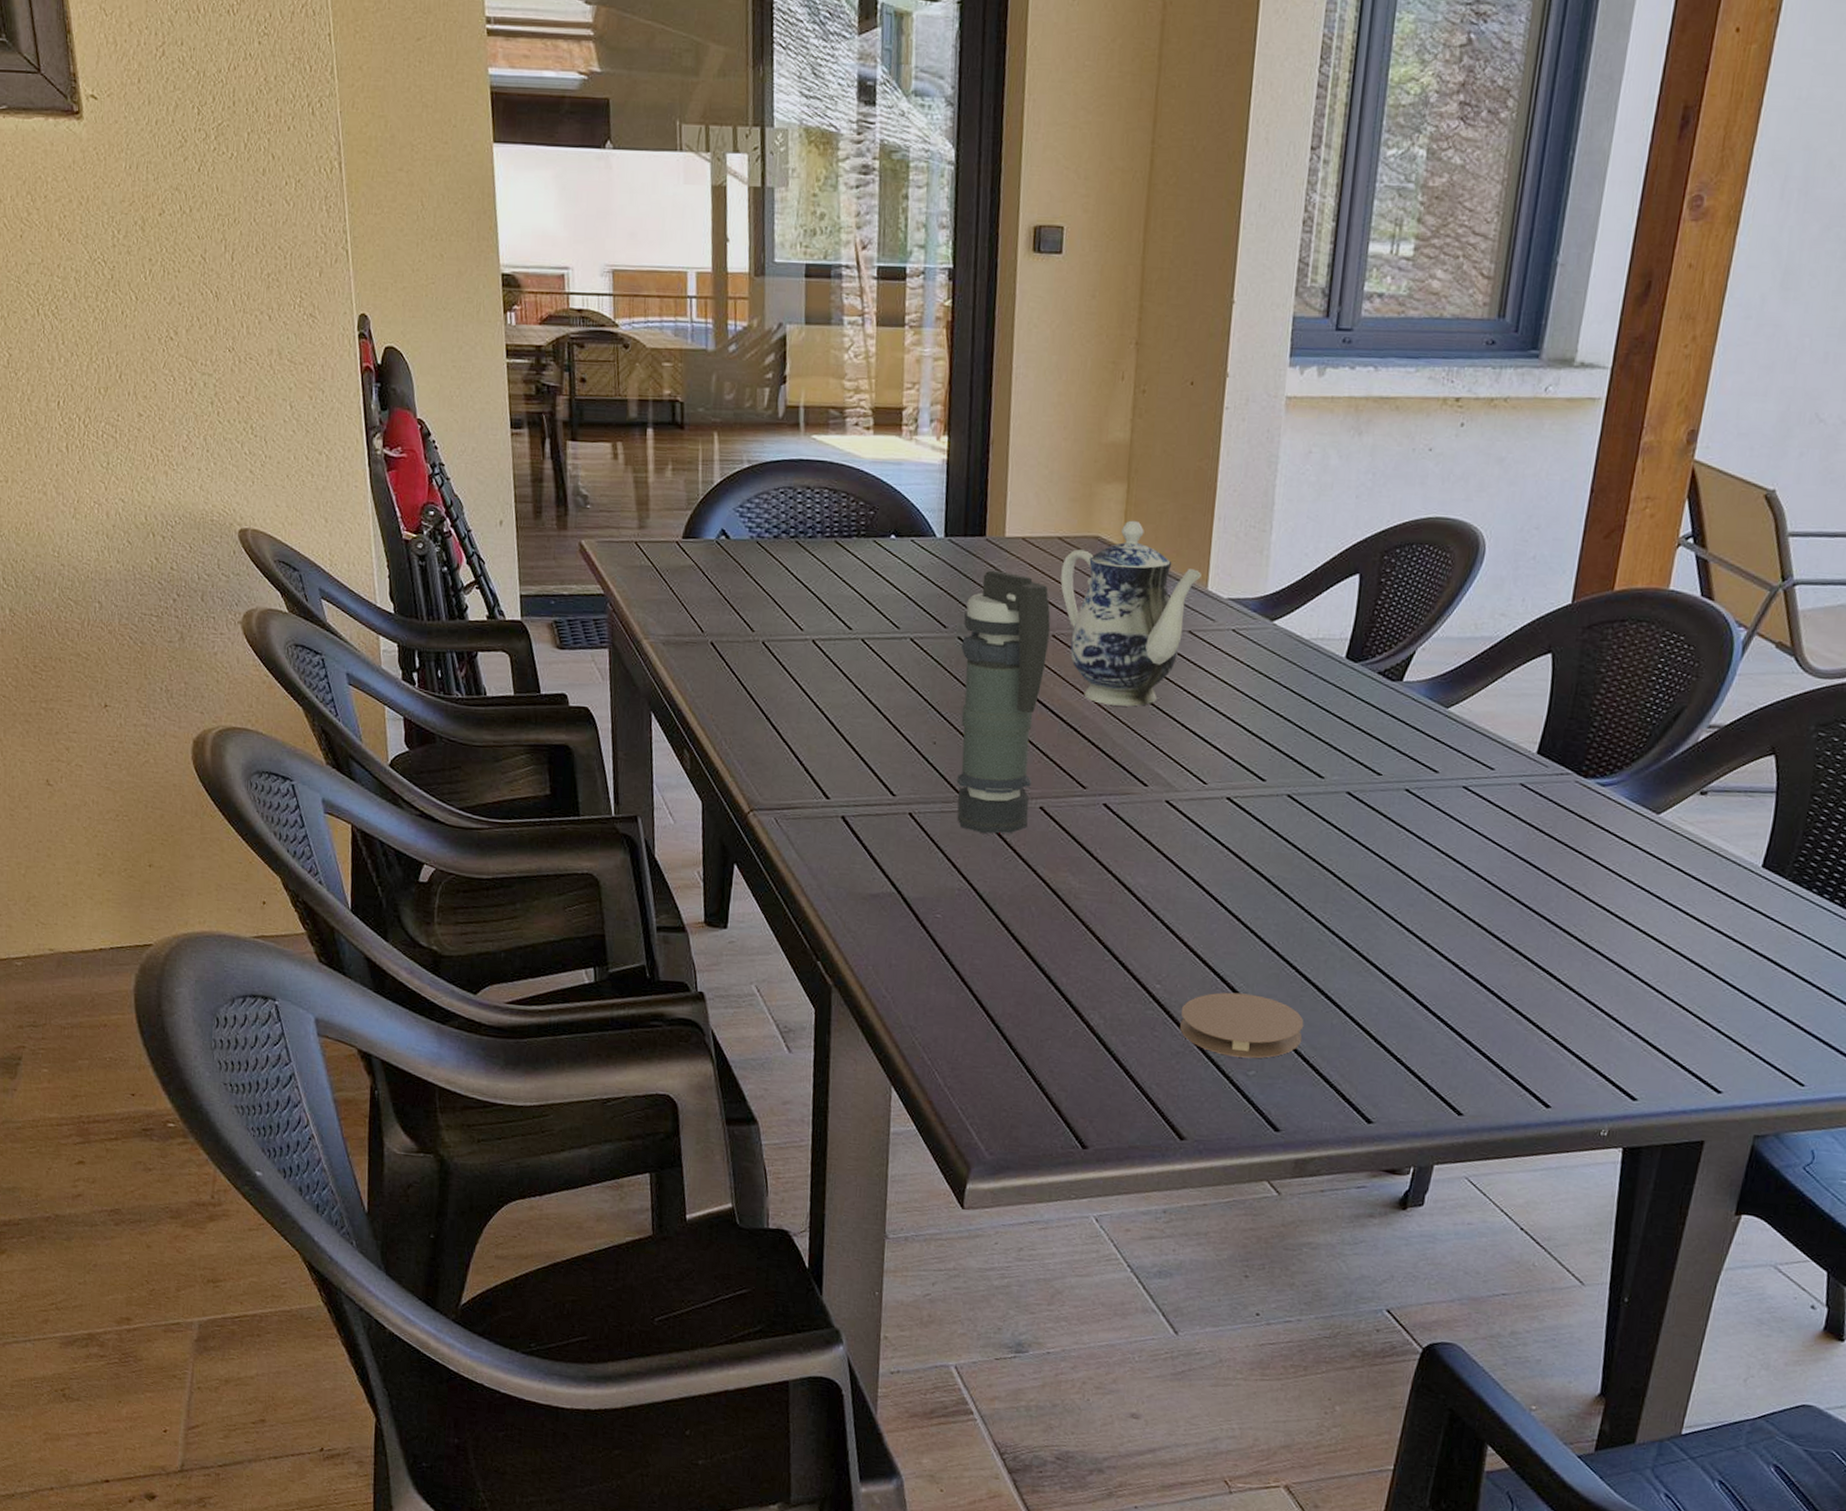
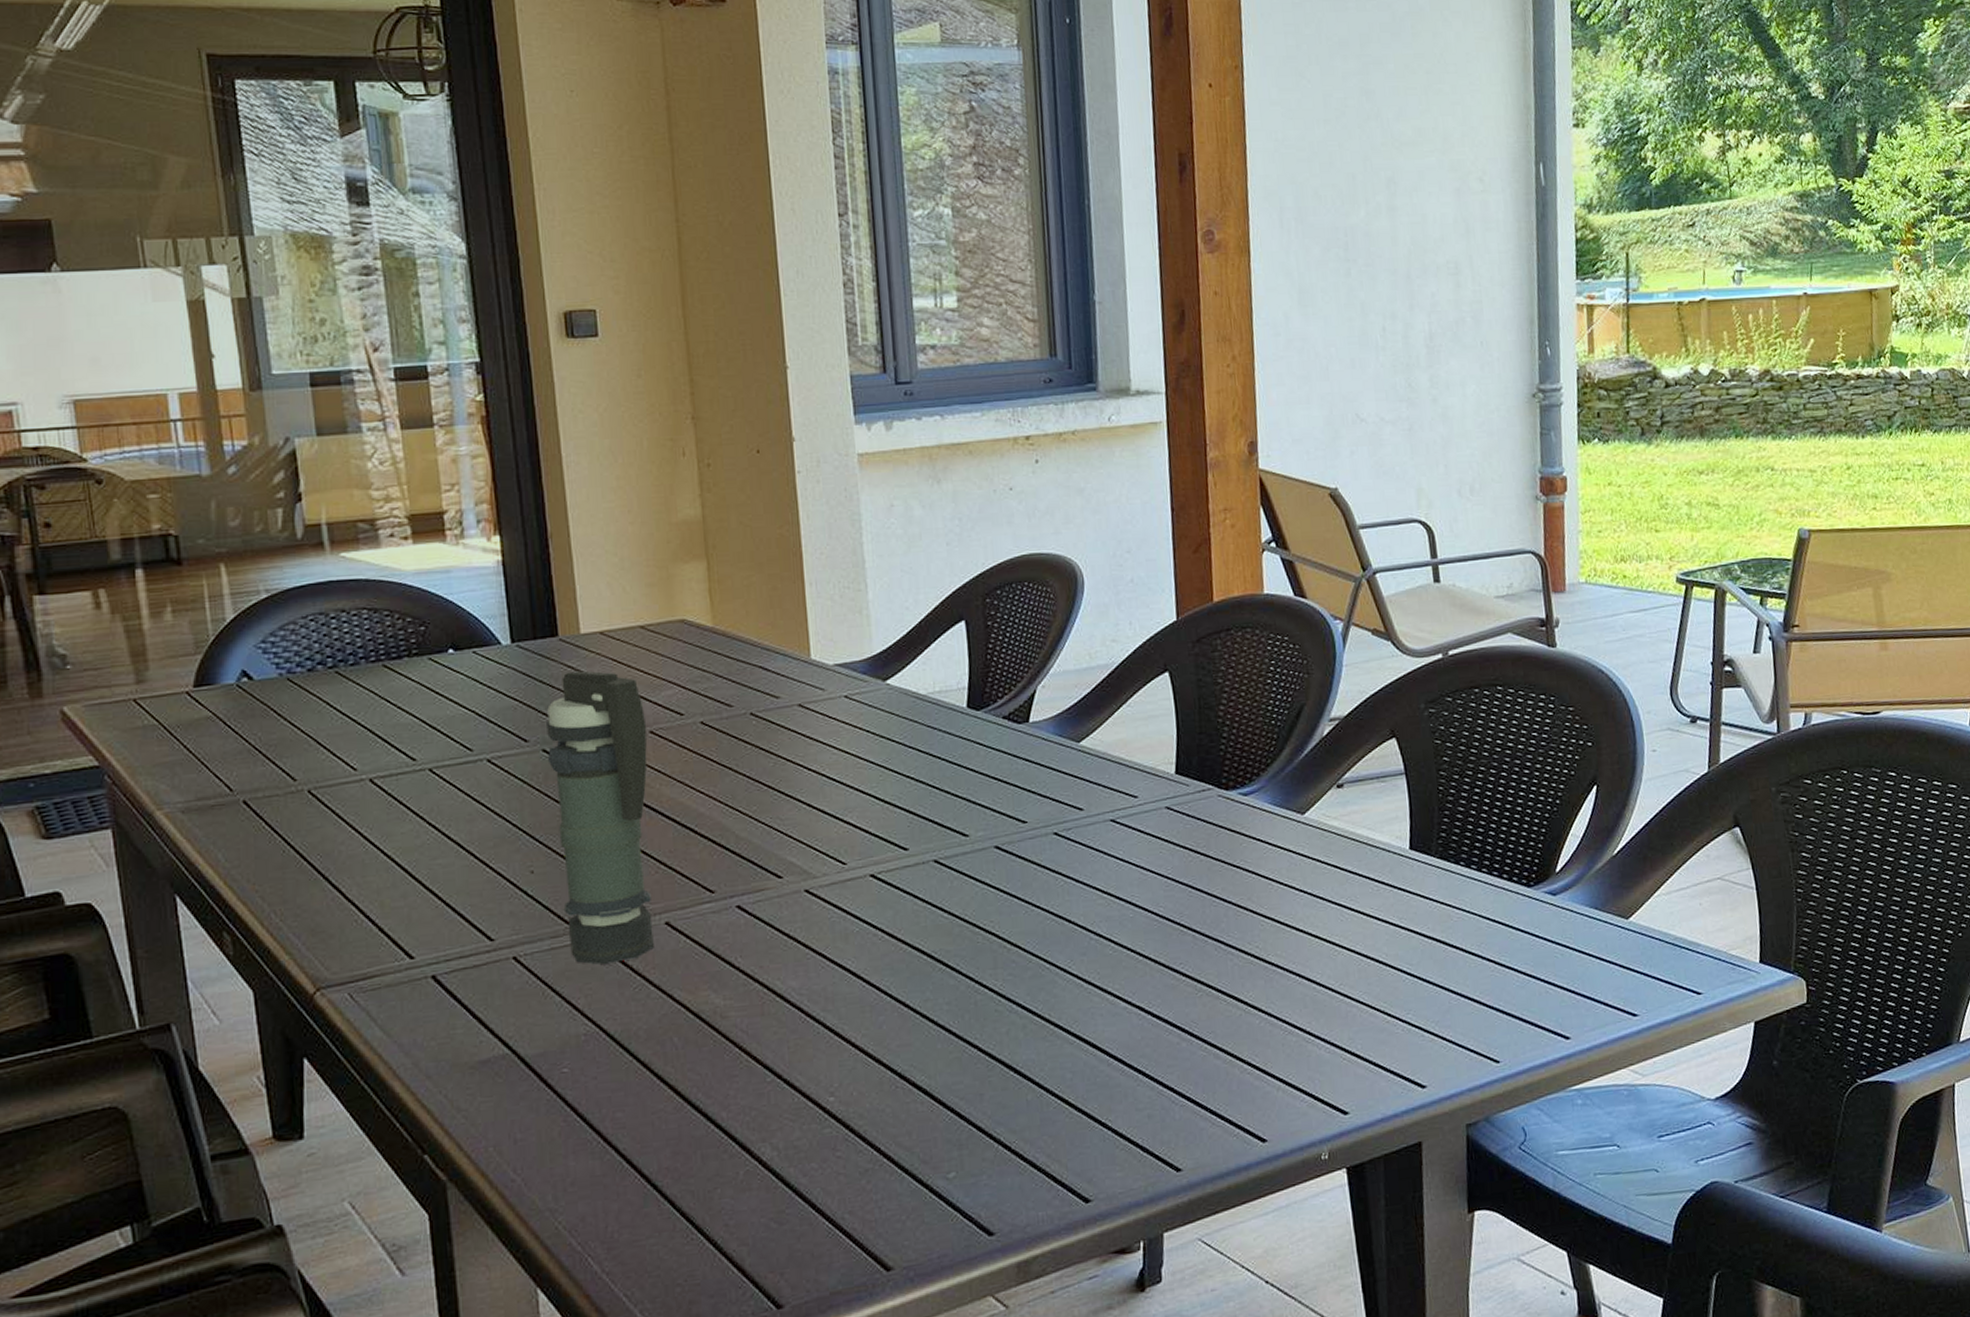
teapot: present [1060,520,1201,707] -> none [649,597,802,798]
coaster: present [1180,992,1304,1059] -> none [862,1085,999,1162]

